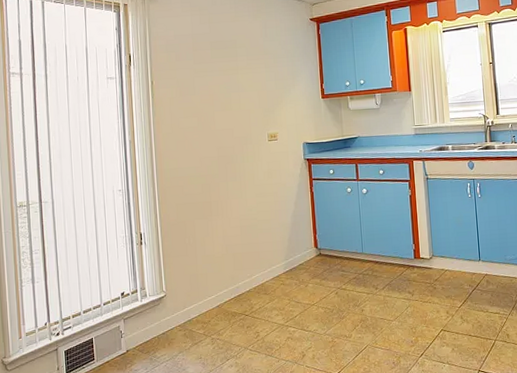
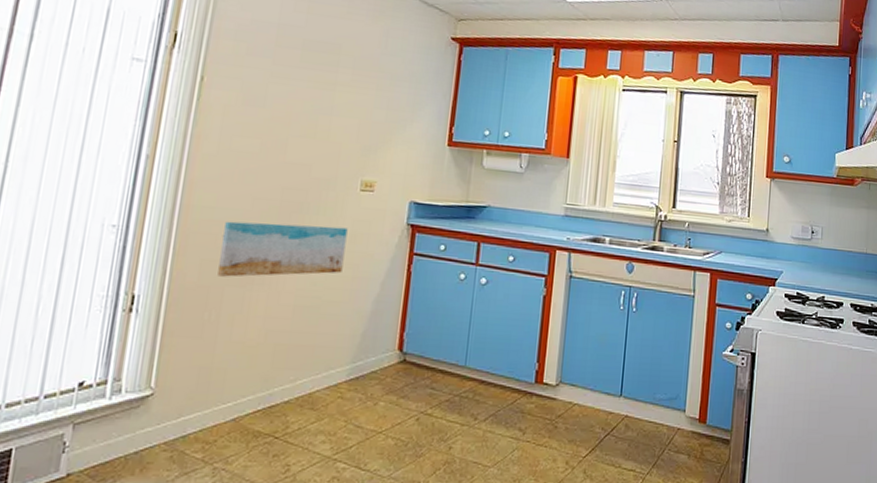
wall art: none [186,168,267,214] -> present [218,221,348,277]

